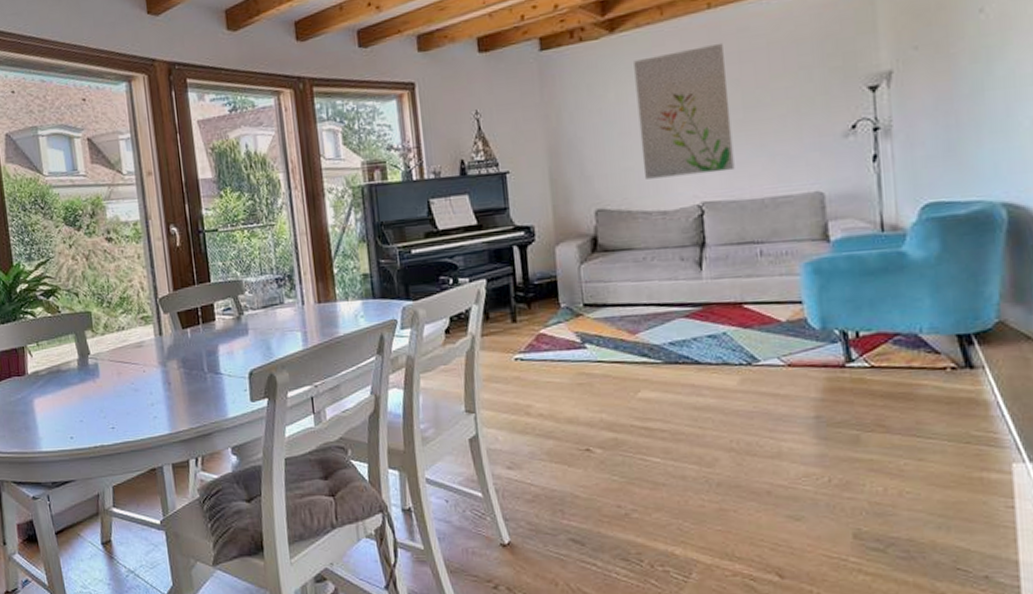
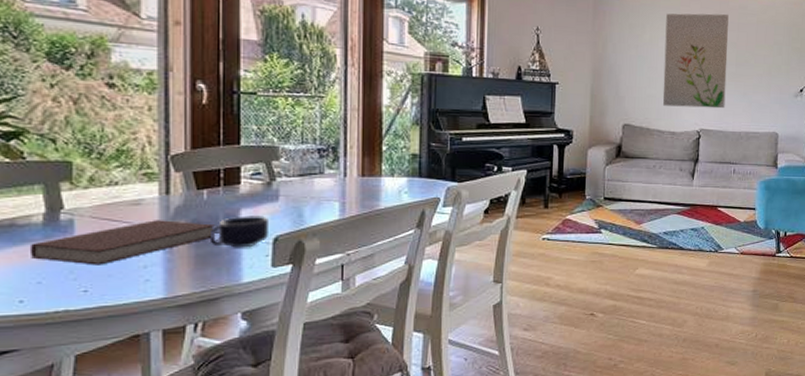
notebook: none [72,359,202,404] -> present [31,220,216,265]
mug: none [197,350,244,384] -> present [211,216,268,248]

